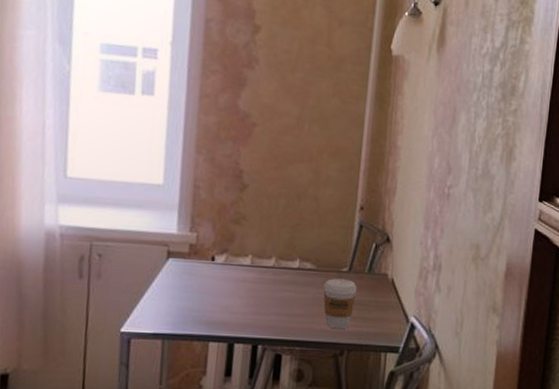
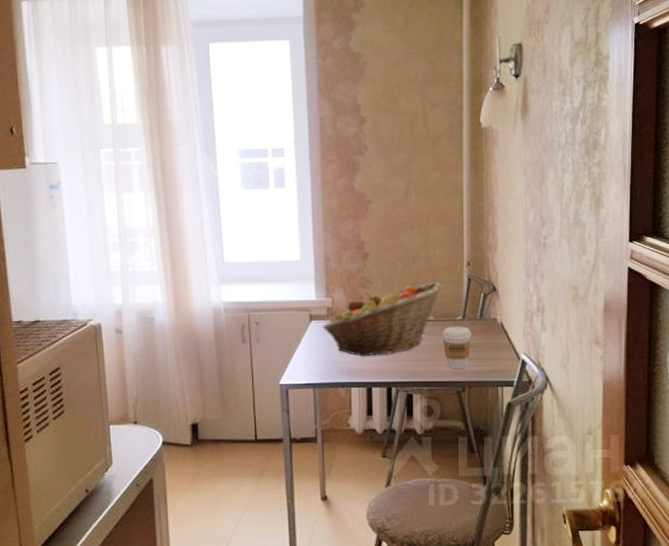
fruit basket: none [182,225,330,306] -> present [323,282,443,357]

